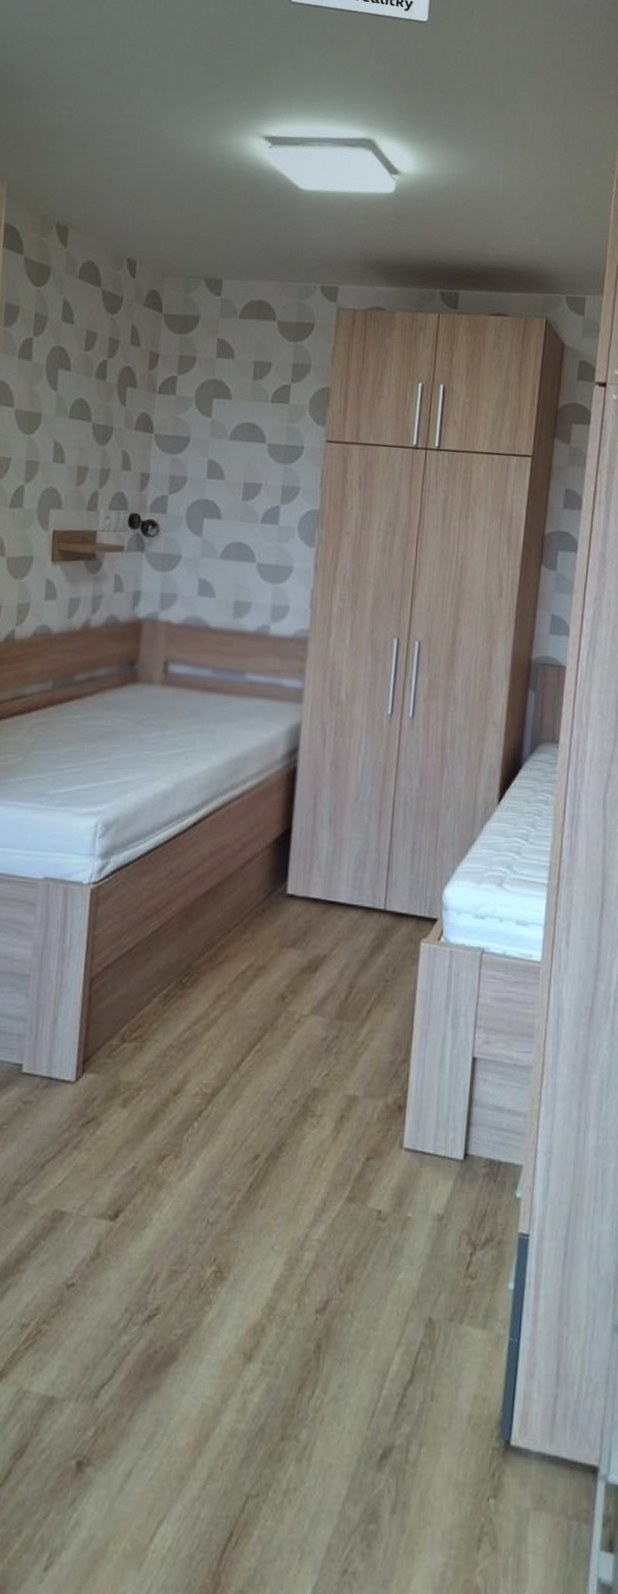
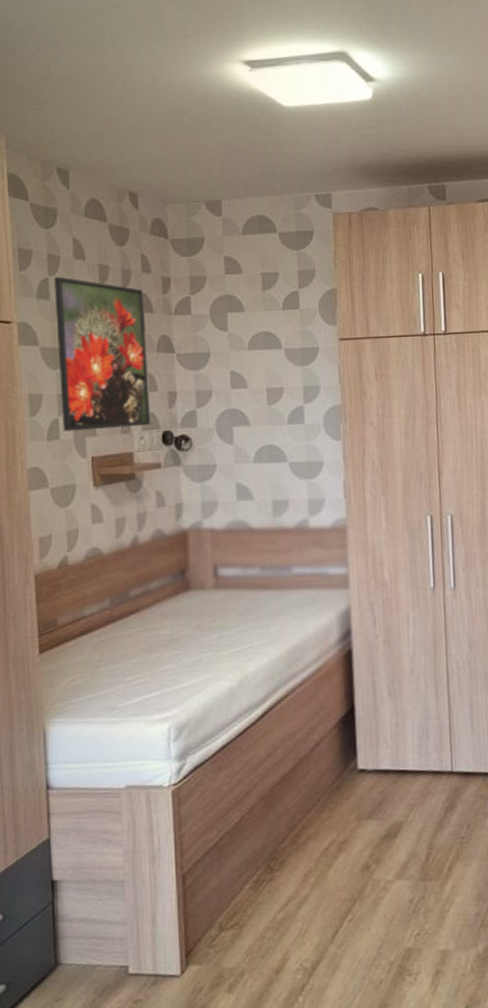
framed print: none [27,337,129,505] -> present [54,276,151,431]

